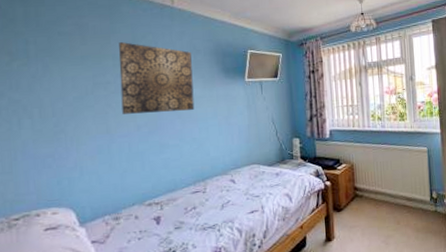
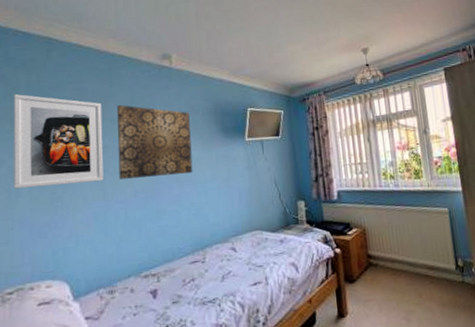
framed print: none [10,26,107,121] -> present [13,93,104,189]

